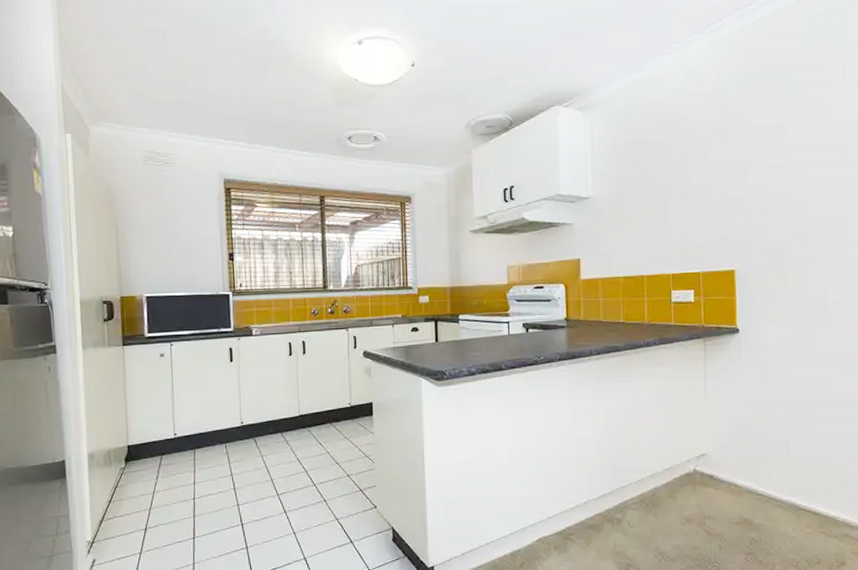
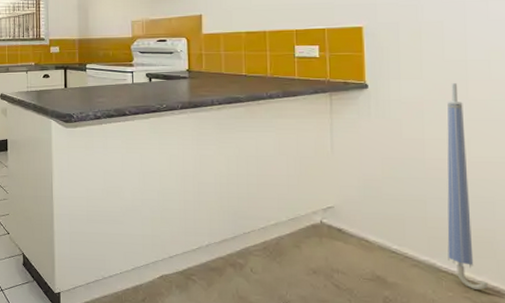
umbrella: none [806,324,841,524] -> present [447,82,489,290]

